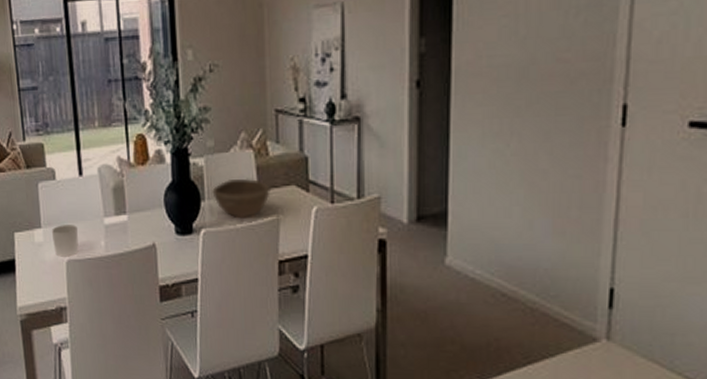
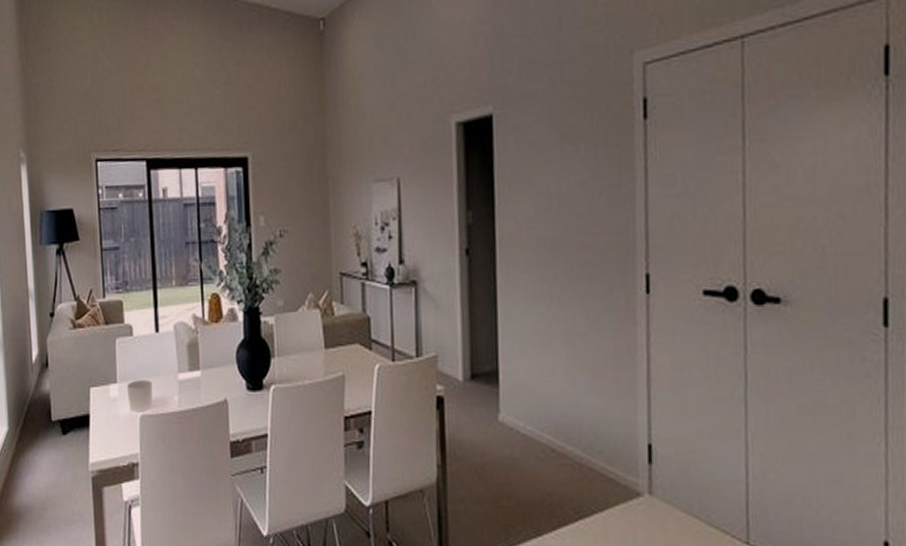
bowl: present [212,178,270,217] -> none [281,336,336,374]

